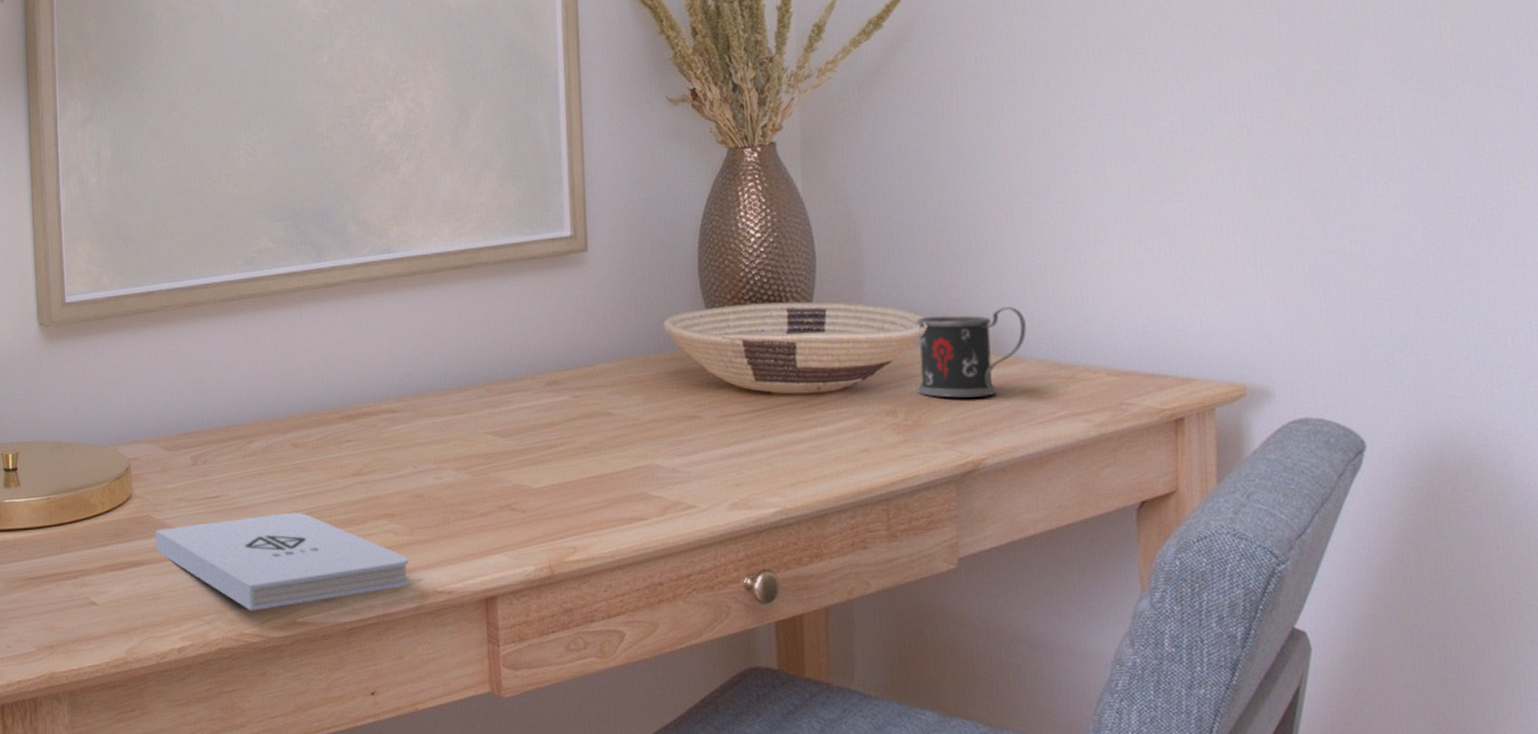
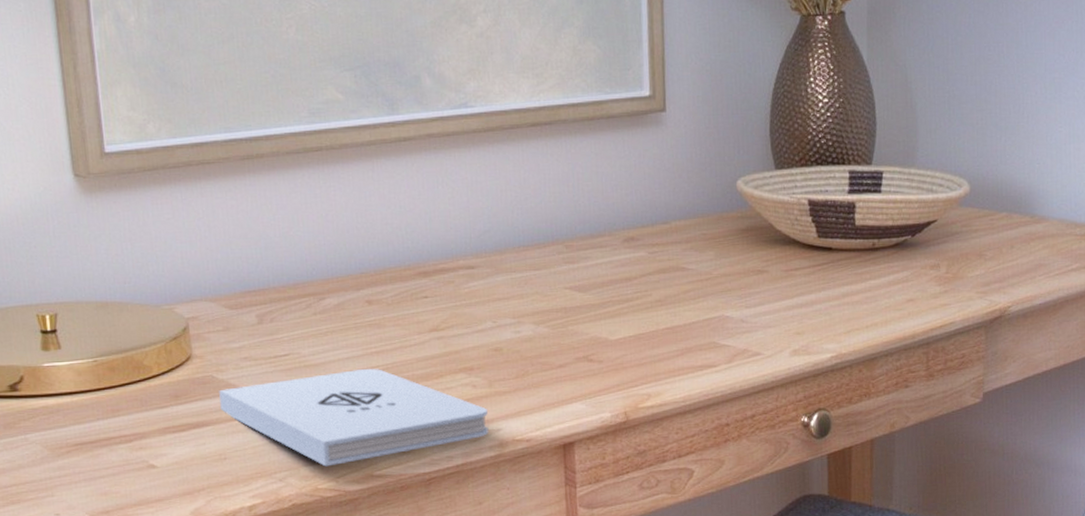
mug: present [916,307,1027,398] -> none [958,172,1051,253]

